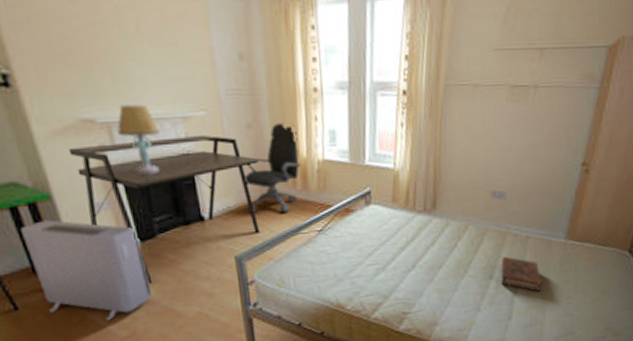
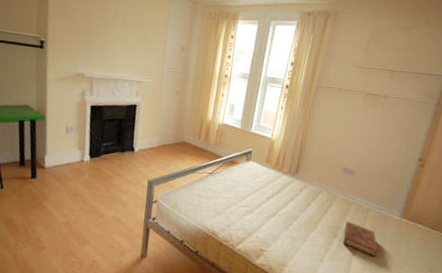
air purifier: present [20,220,153,321] -> none [21,132,90,209]
desk: present [68,134,261,285] -> none [64,89,180,189]
table lamp: present [117,104,160,175] -> none [96,68,121,114]
office chair: present [245,122,301,214] -> none [164,94,208,156]

